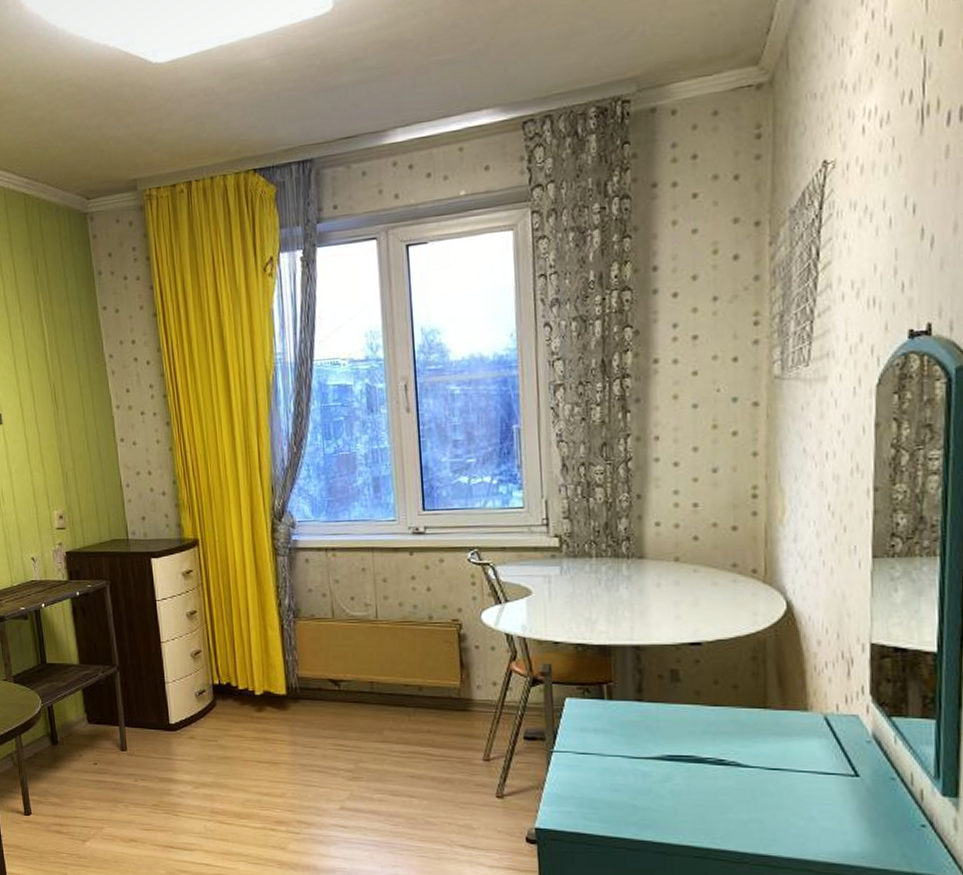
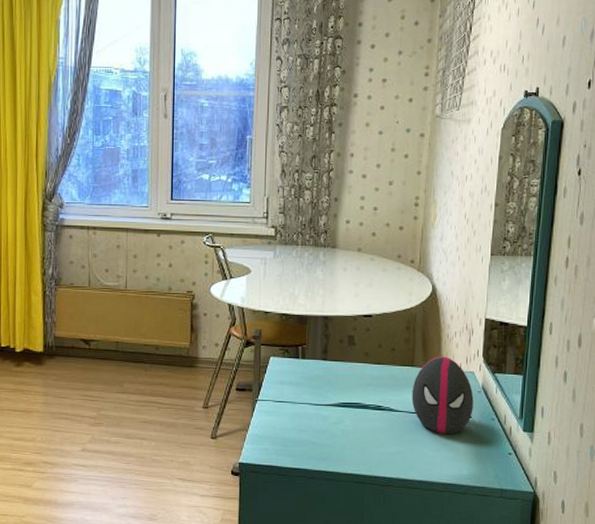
decorative egg: none [767,695,861,799] -> present [411,356,474,435]

